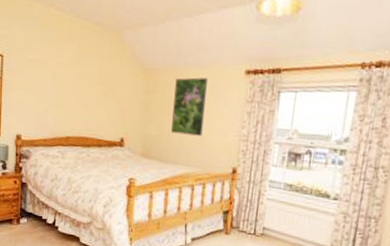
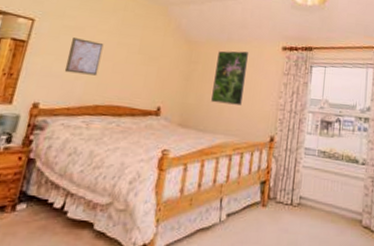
wall art: none [36,72,66,108] -> present [64,38,104,76]

